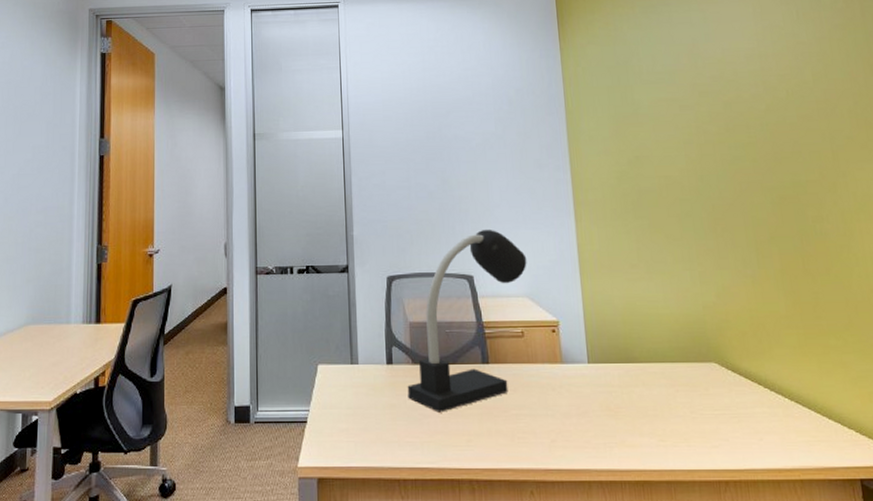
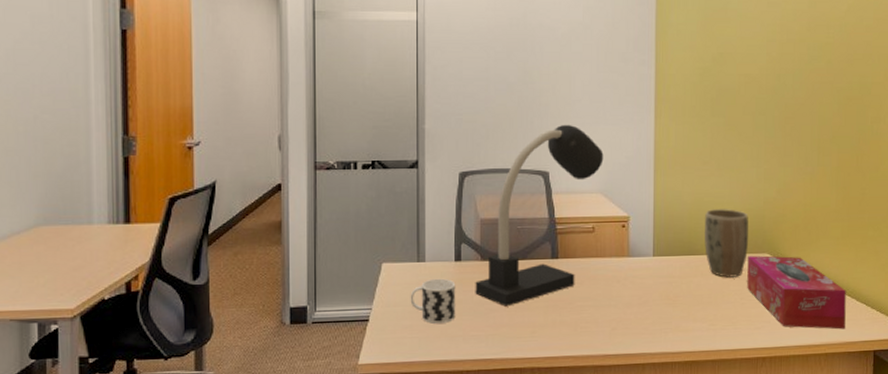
cup: none [345,381,390,428] -> present [410,278,456,324]
plant pot: none [639,314,692,388] -> present [705,209,749,278]
tissue box: none [692,365,820,452] -> present [747,255,846,330]

